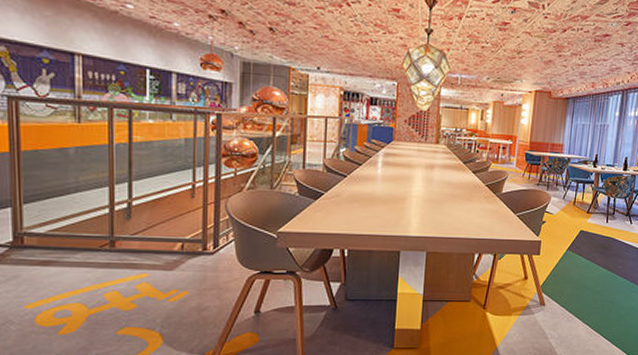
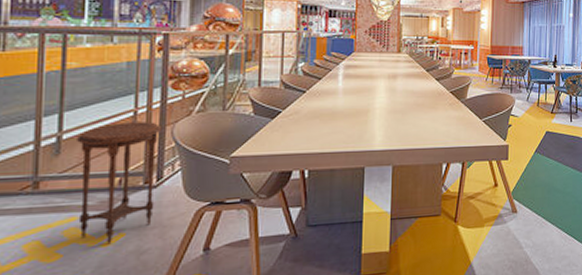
side table: none [145,194,217,300] -> present [77,122,162,245]

